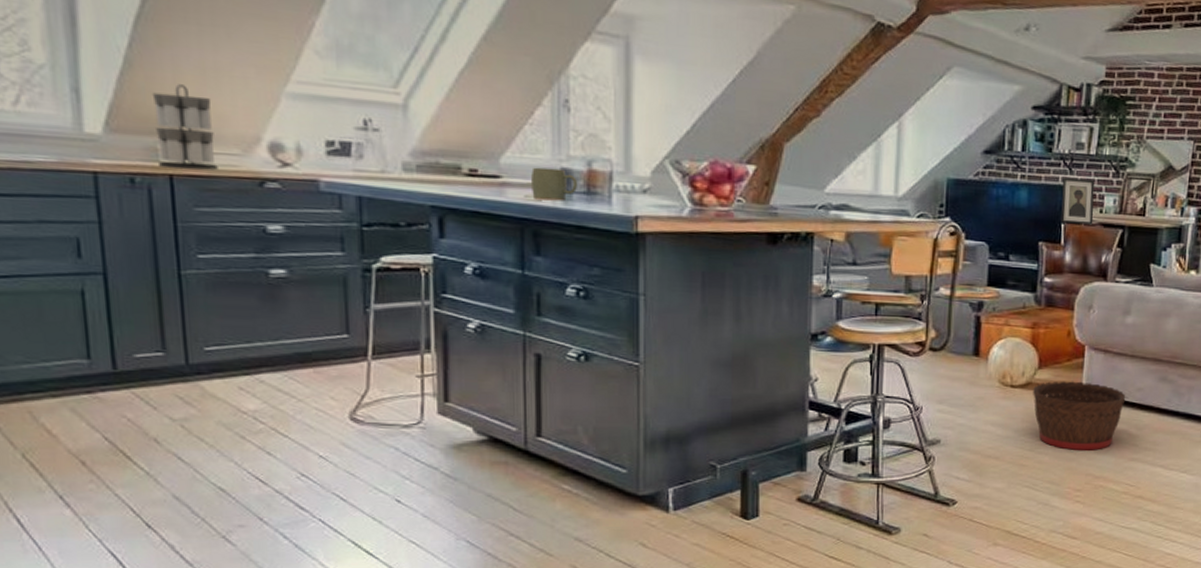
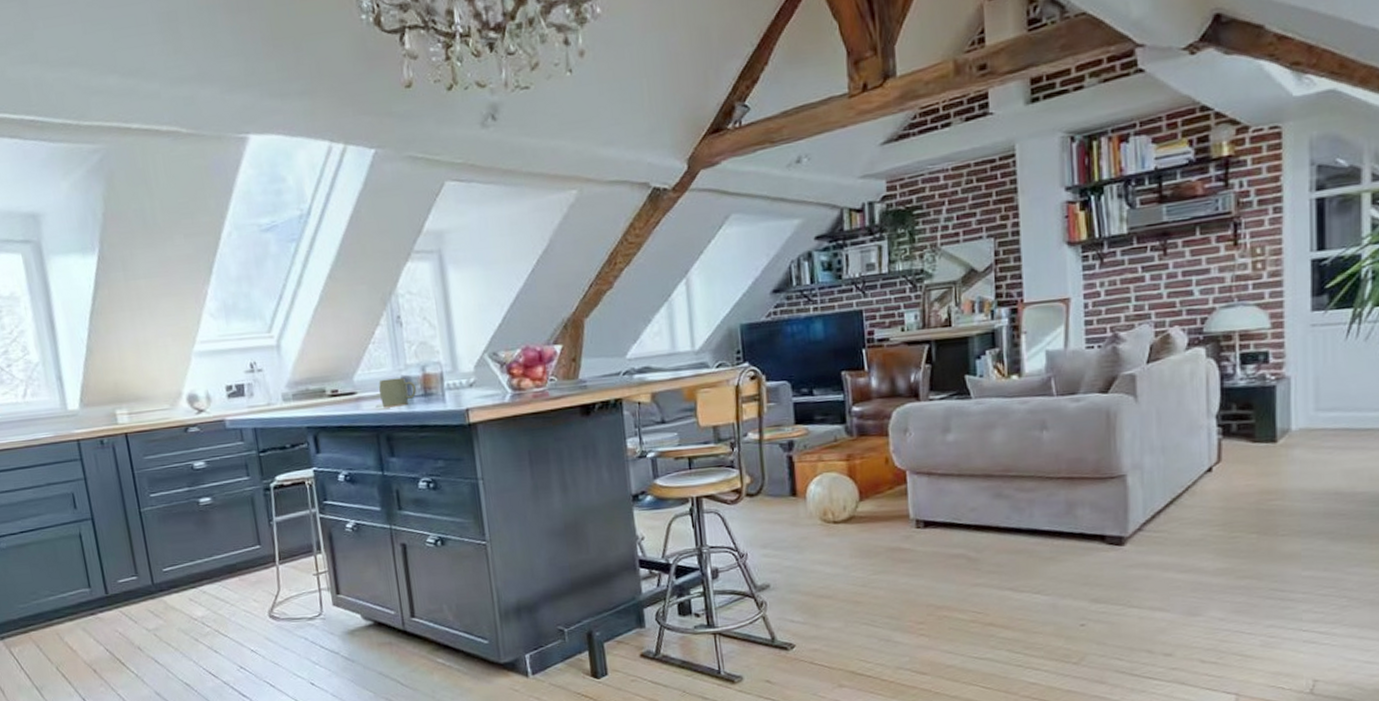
spice rack: present [152,84,218,171] -> none [107,360,156,429]
basket: present [1033,381,1126,450] -> none [857,508,959,582]
picture frame: present [1061,178,1095,225] -> none [858,299,896,349]

